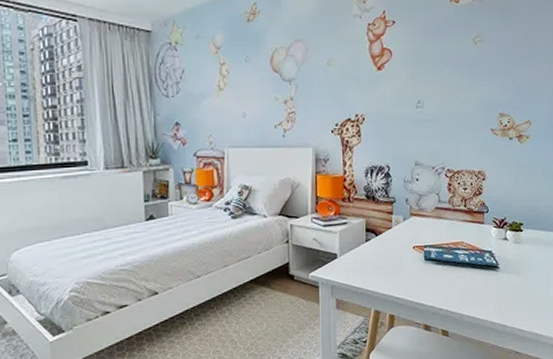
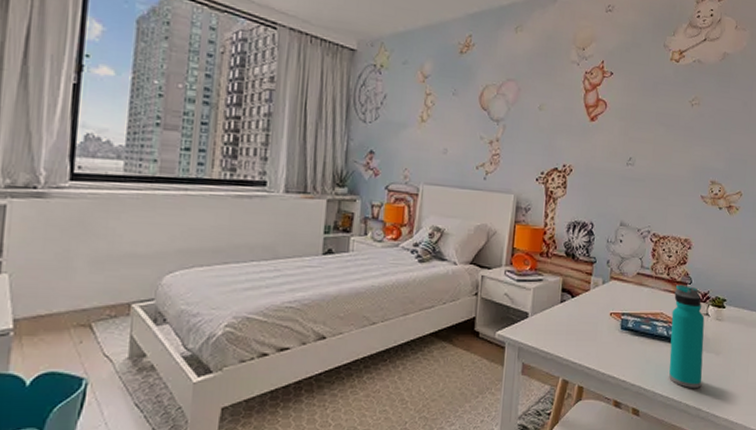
water bottle: none [472,213,506,308] -> present [669,284,705,388]

